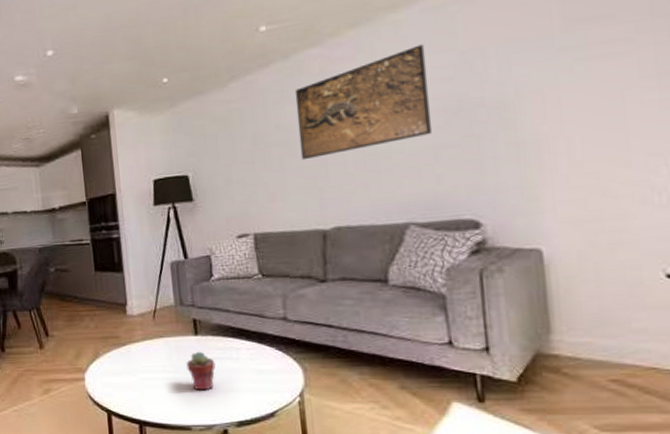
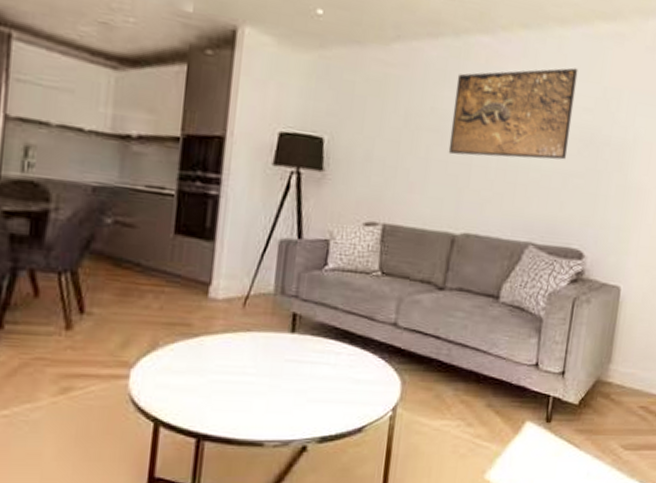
potted succulent: present [186,351,216,391] -> none [273,352,309,400]

